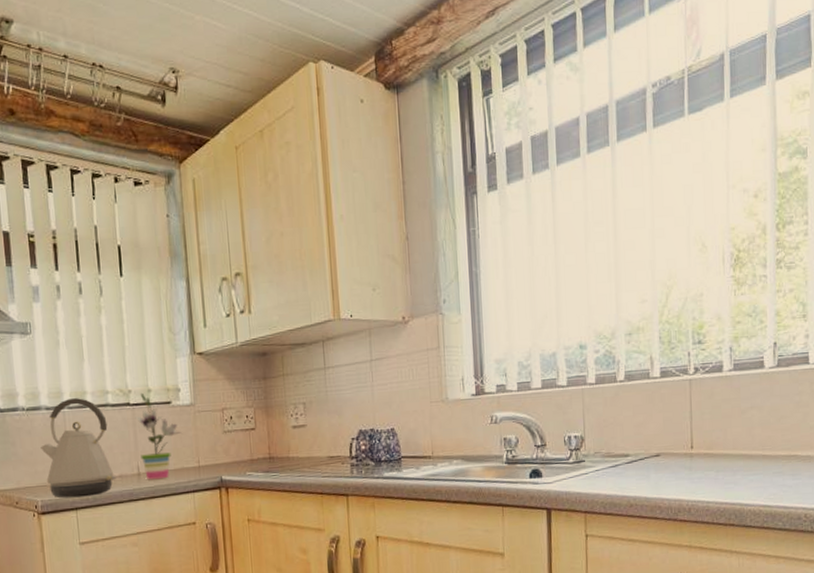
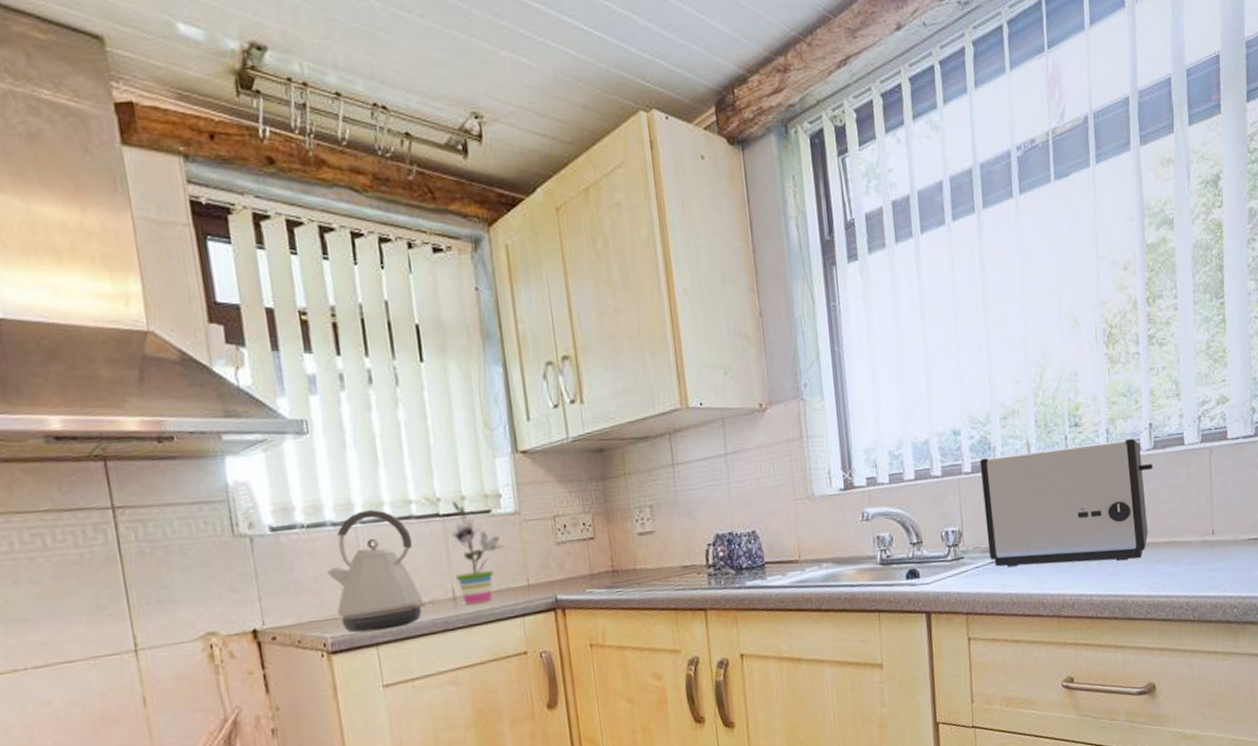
toaster: none [603,356,776,472] -> present [979,438,1153,568]

